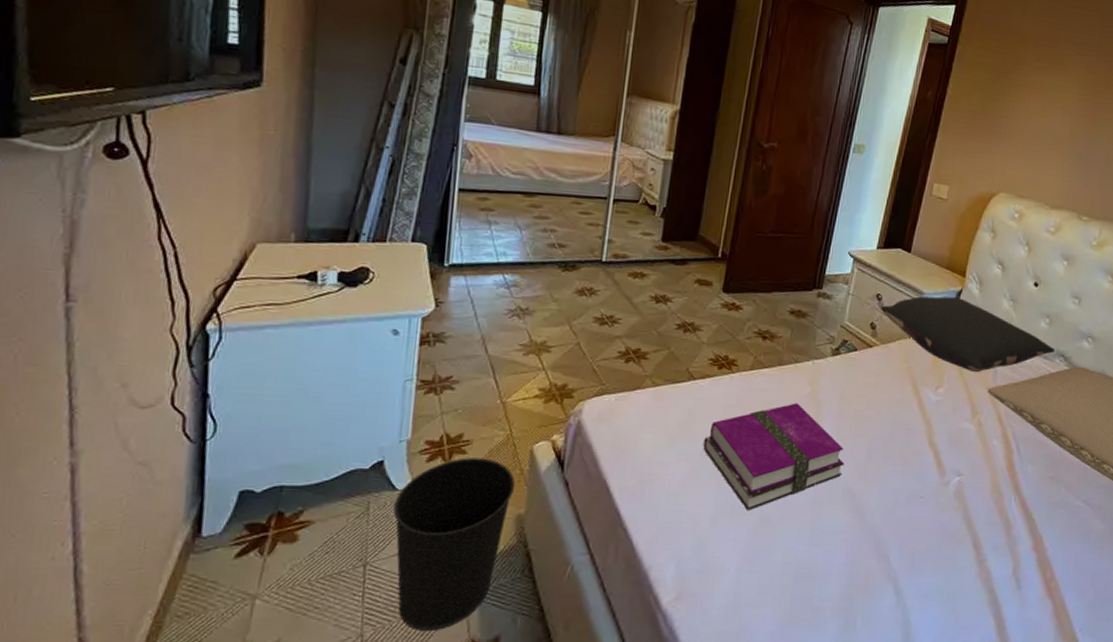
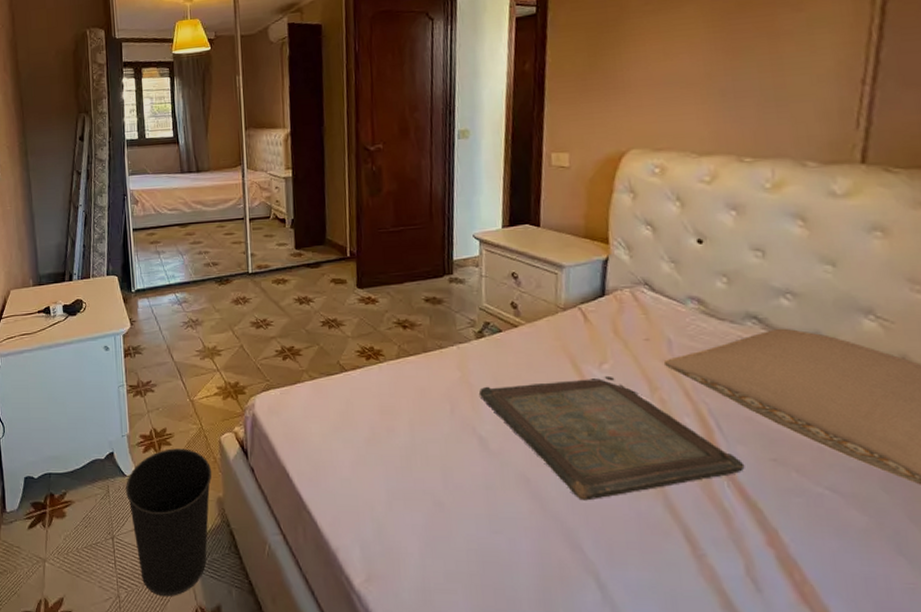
hardback book: present [703,403,845,511] -> none [365,388,512,497]
serving tray: none [824,399,1030,514] -> present [478,375,745,501]
pillow: present [880,296,1056,373] -> none [518,266,744,345]

